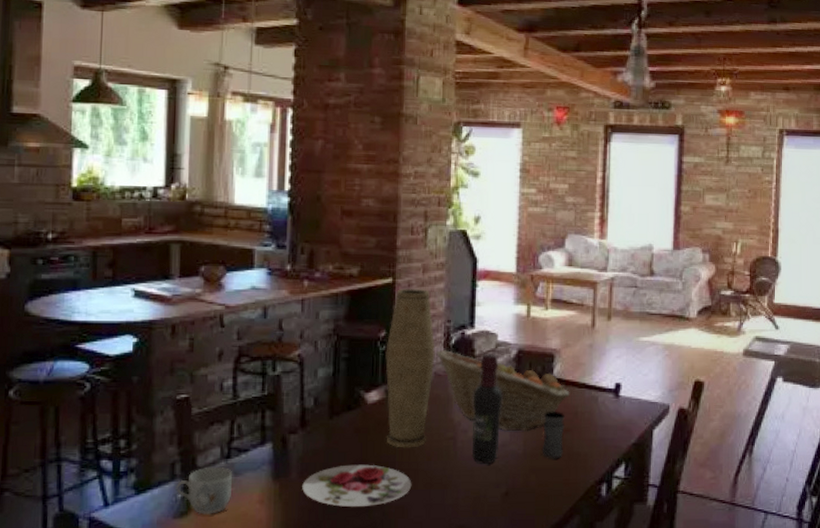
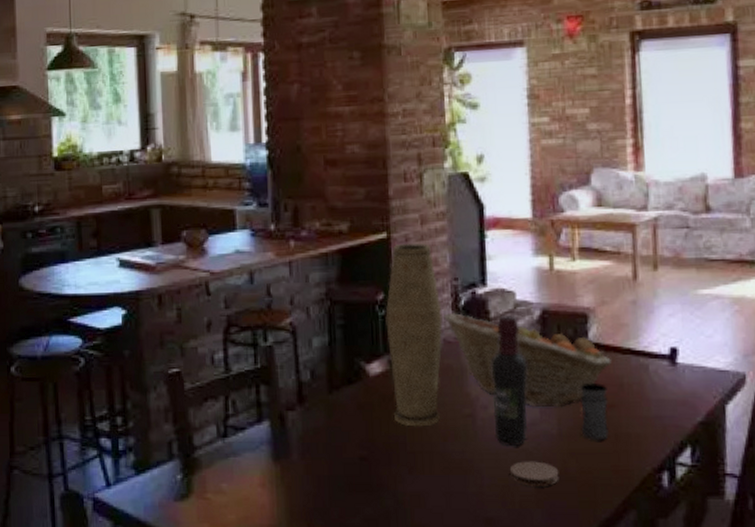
mug: present [176,467,233,515] -> none [174,447,231,498]
plate: present [302,464,412,508] -> none [305,445,427,494]
coaster: none [481,476,522,499] -> present [509,461,559,488]

